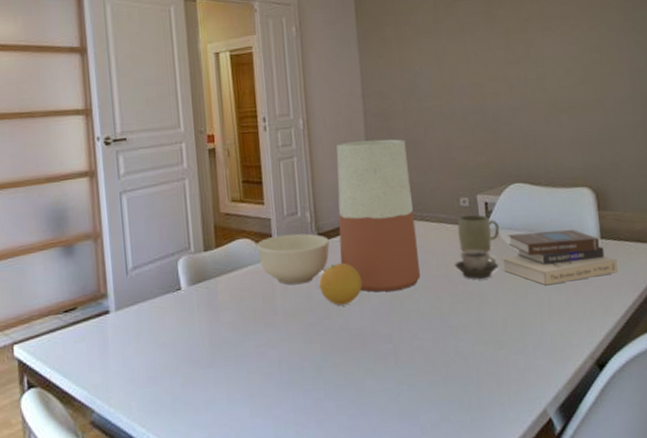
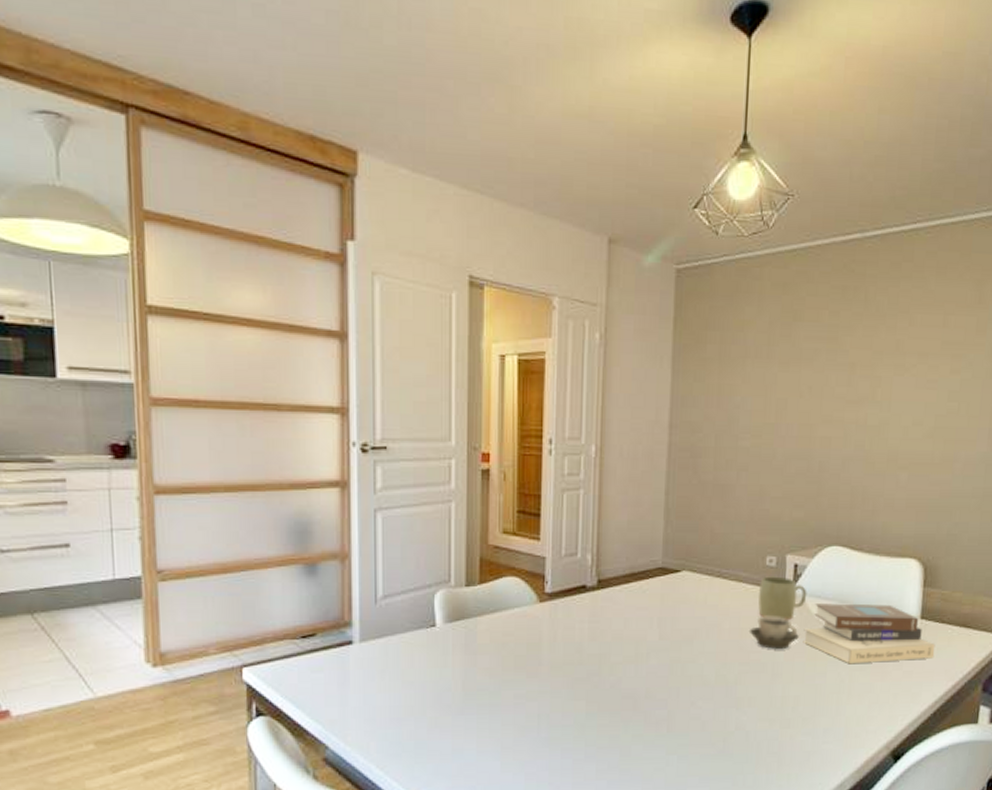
bowl: present [256,233,330,285] -> none [526,577,610,634]
fruit: present [319,263,362,306] -> none [593,616,641,662]
vase: present [336,139,421,292] -> none [619,478,714,652]

